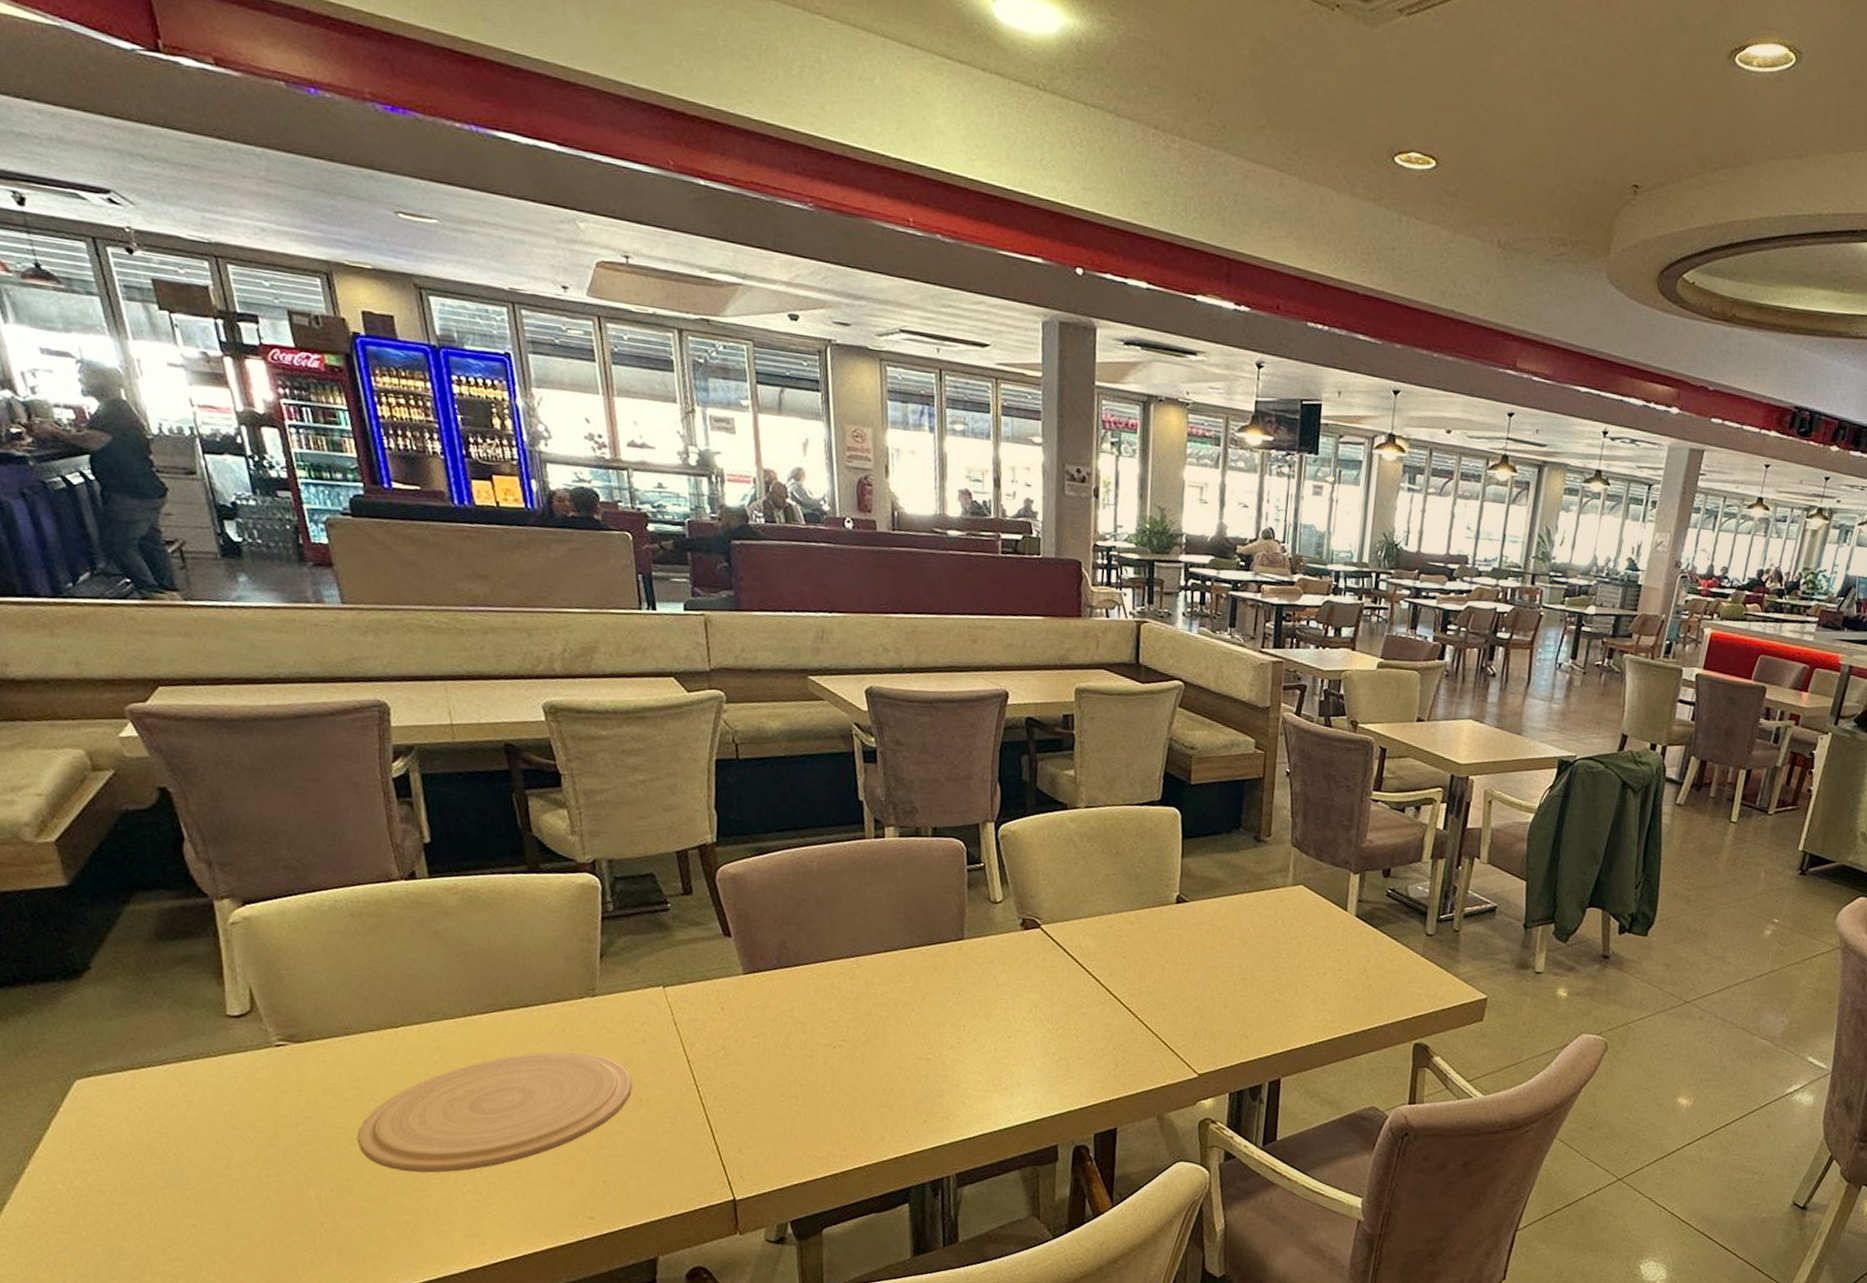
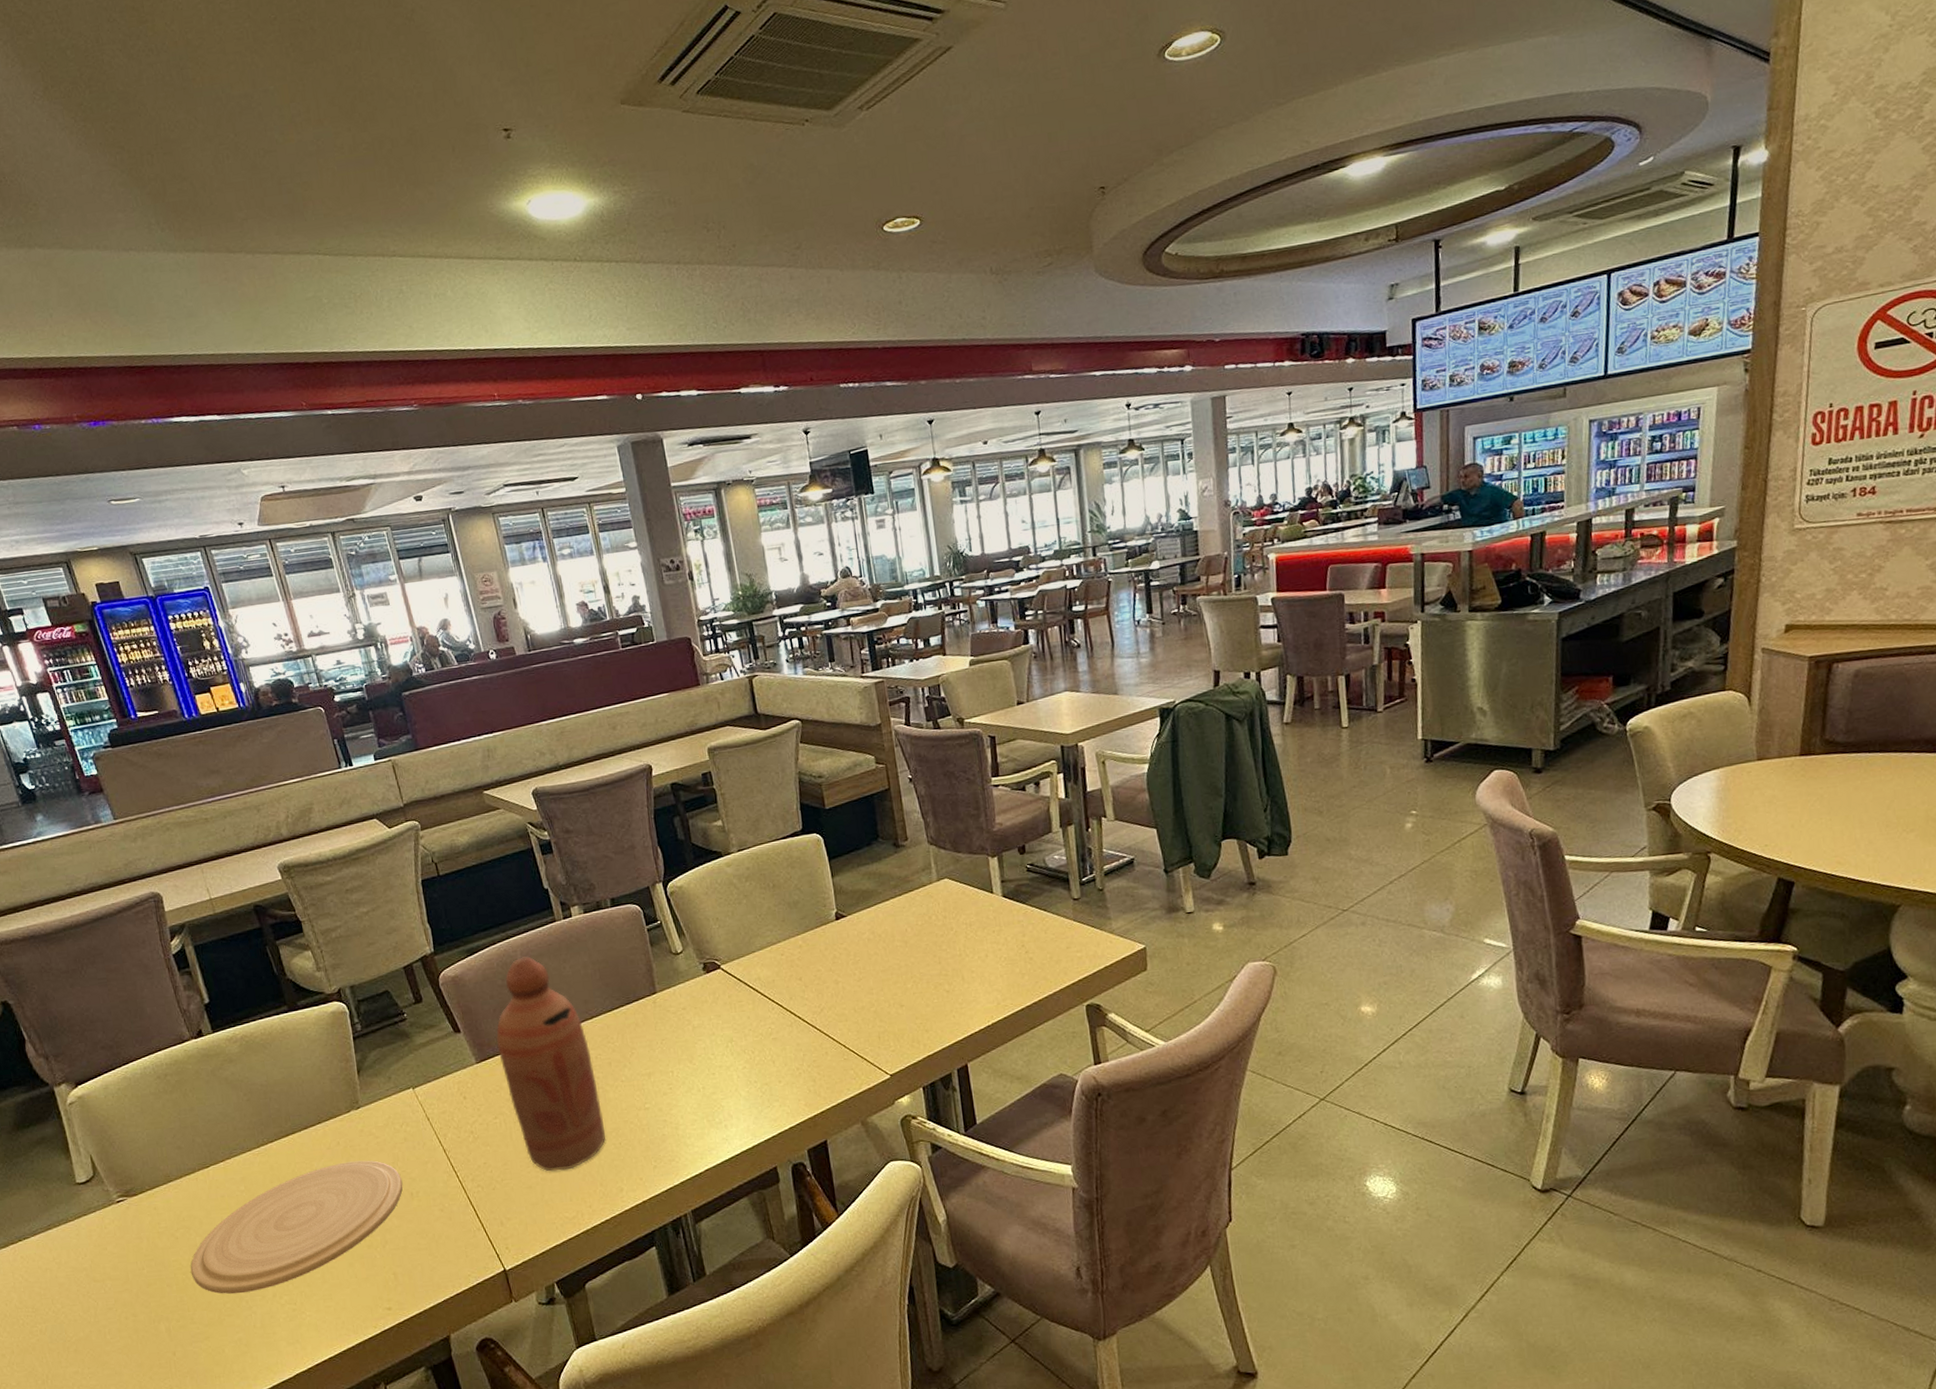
bottle: none [770,869,878,1107] -> present [496,956,607,1172]

